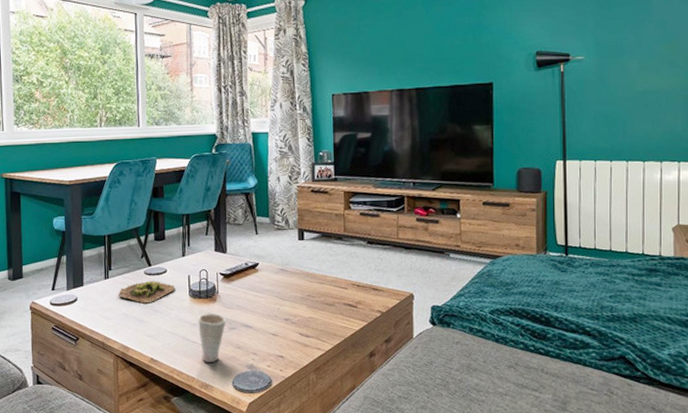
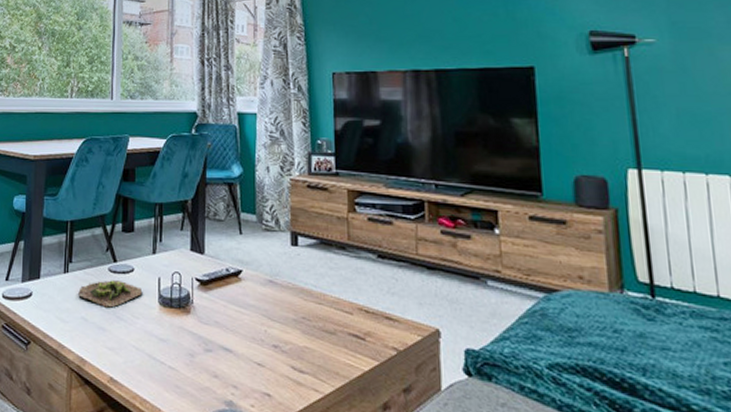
cup: present [198,313,227,362] -> none [168,327,202,392]

